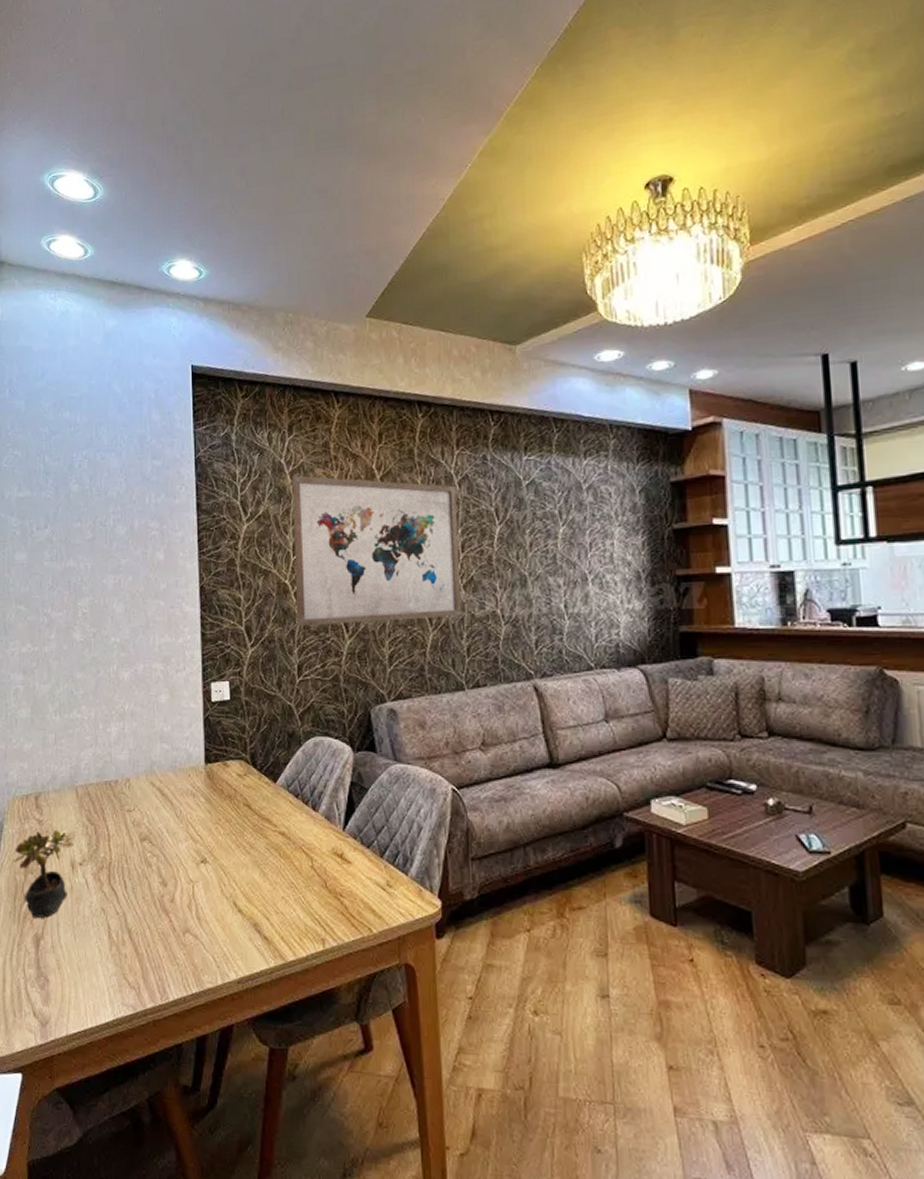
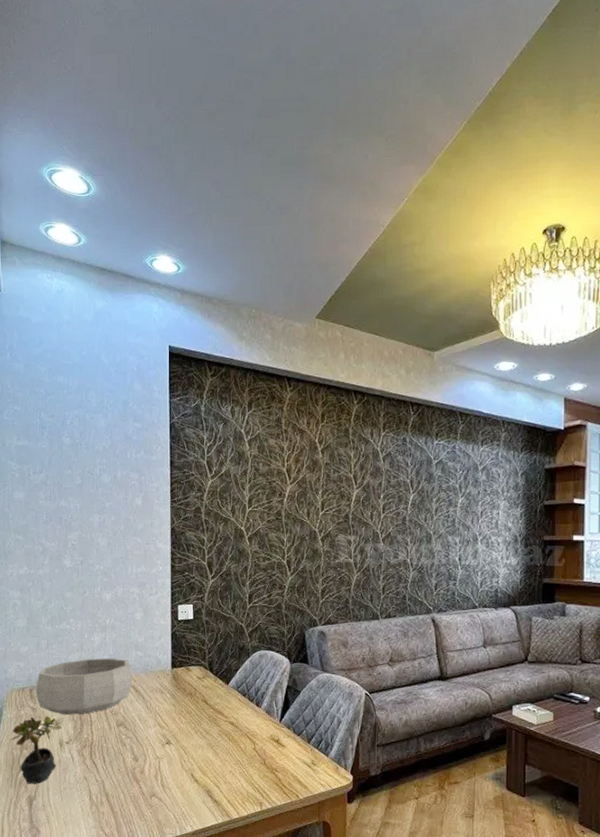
decorative bowl: none [41,753,157,828] -> present [35,658,132,715]
wall art: present [292,475,462,627] -> none [249,443,381,565]

